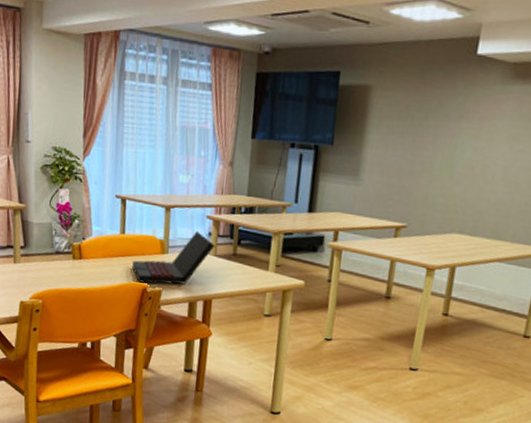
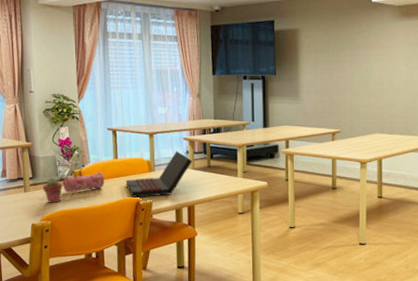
potted succulent: none [35,249,59,280] -> present [43,178,63,203]
pencil case: none [57,248,108,270] -> present [62,172,105,193]

